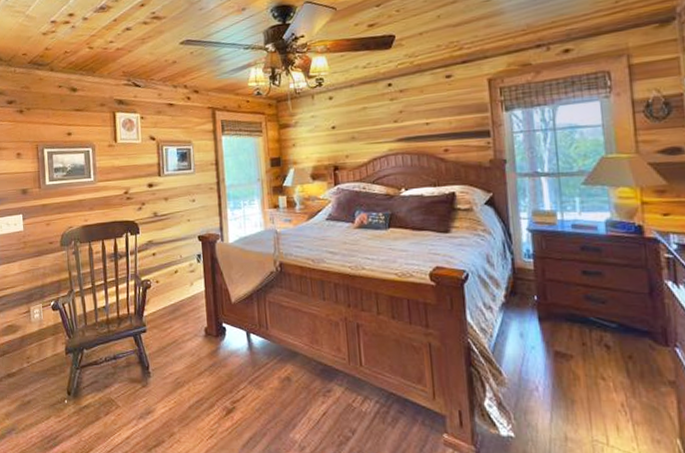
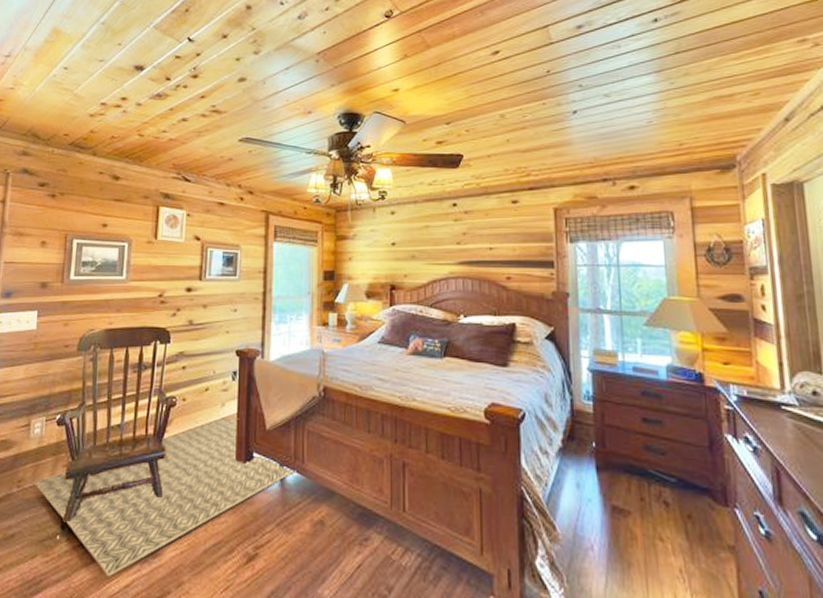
rug: none [41,295,262,431] -> present [35,418,296,577]

